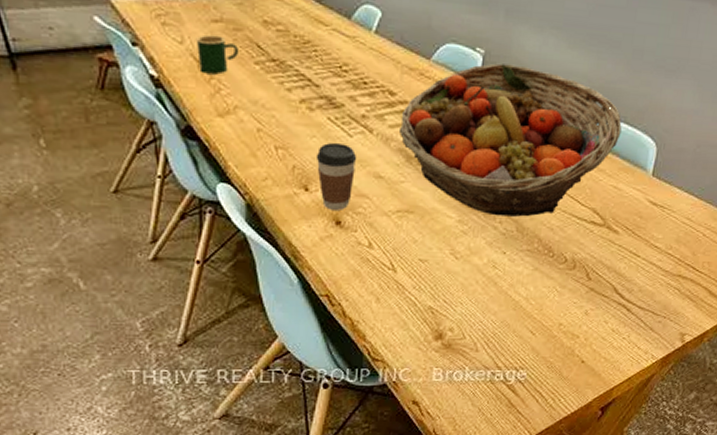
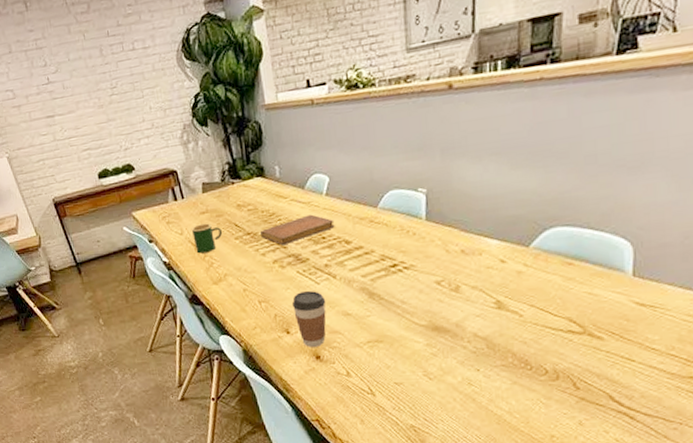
notebook: none [289,51,380,83] -> present [260,214,335,246]
fruit basket: present [400,63,622,217] -> none [358,195,586,336]

